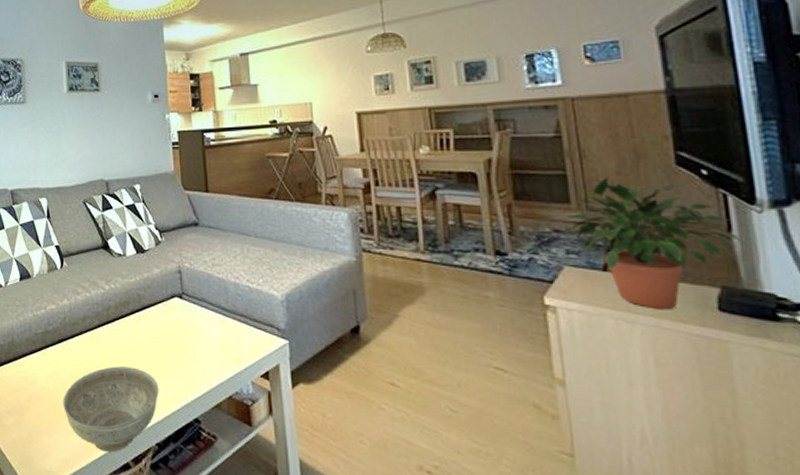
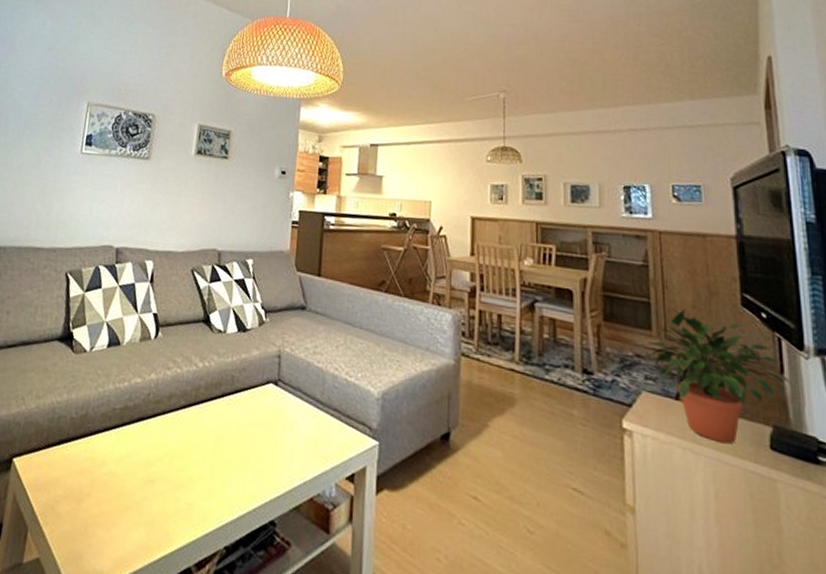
decorative bowl: present [63,366,159,452] -> none [129,453,238,554]

